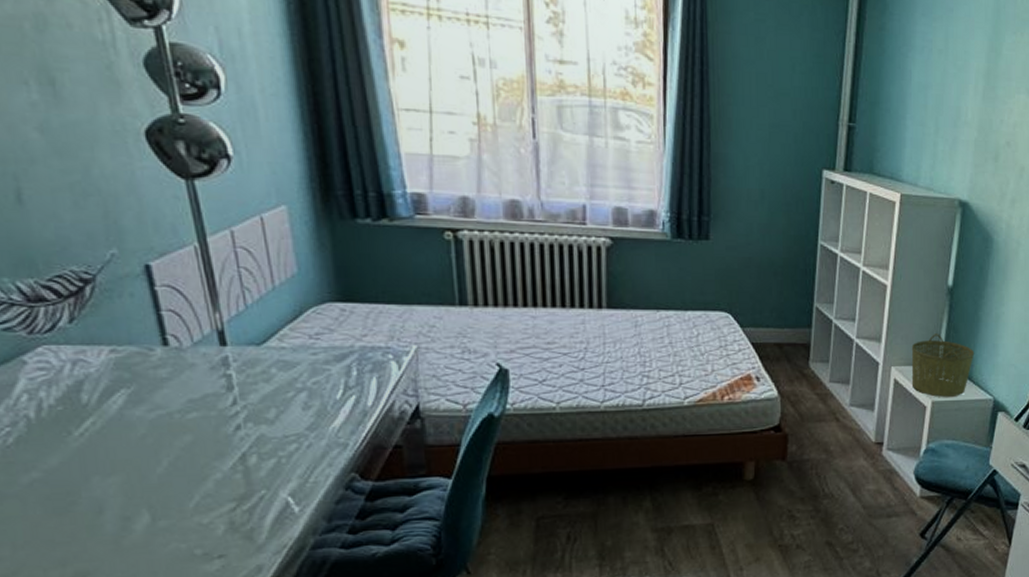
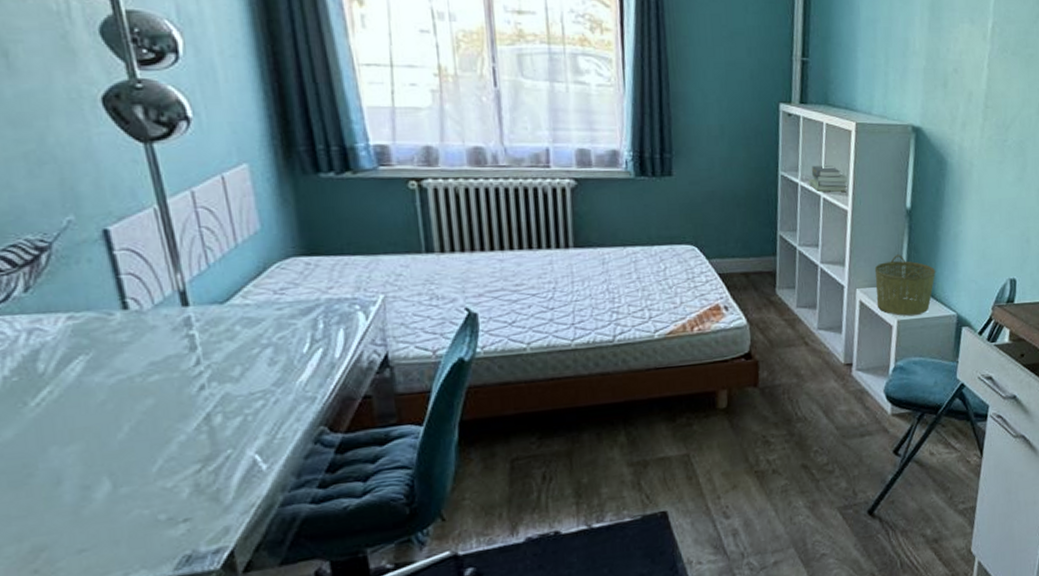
books: none [849,236,889,265] -> present [809,165,848,192]

